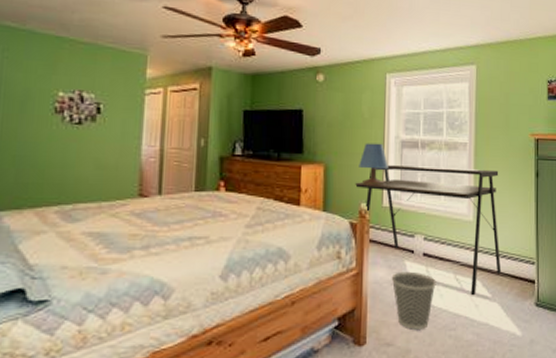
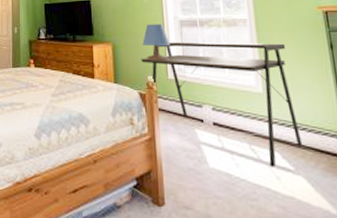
wastebasket: present [391,271,436,330] -> none [183,139,231,196]

